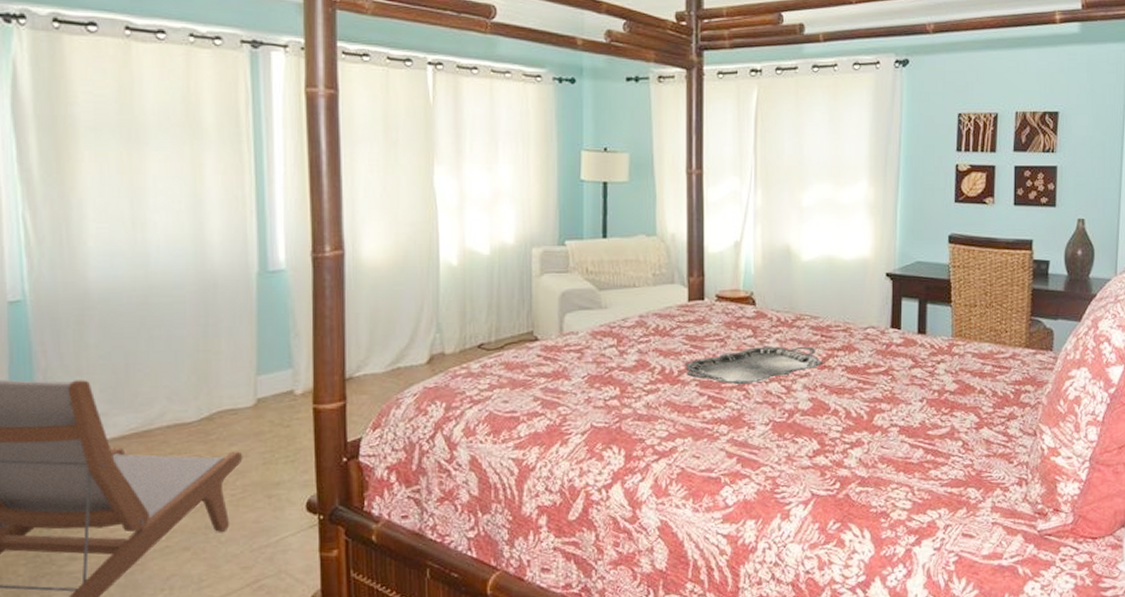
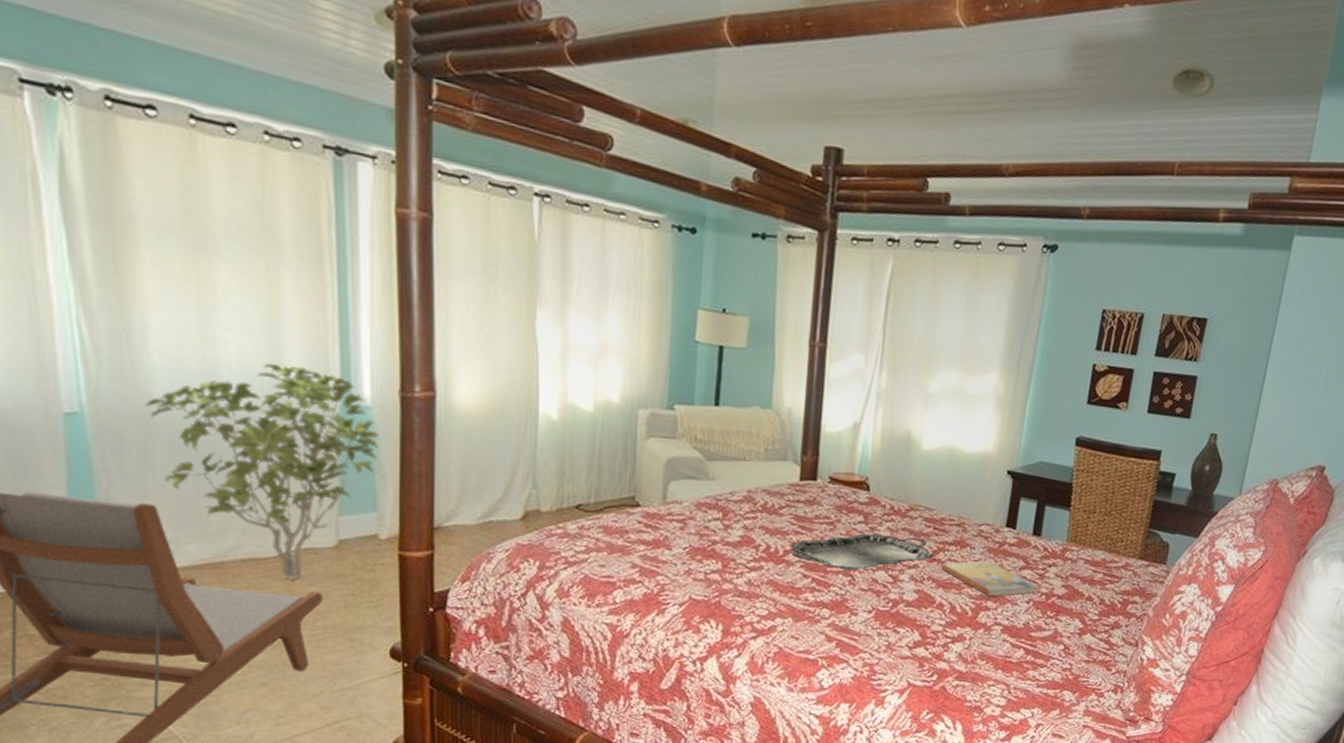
shrub: none [81,238,294,443] -> present [145,362,380,581]
book: none [832,363,929,399] -> present [941,560,1038,597]

